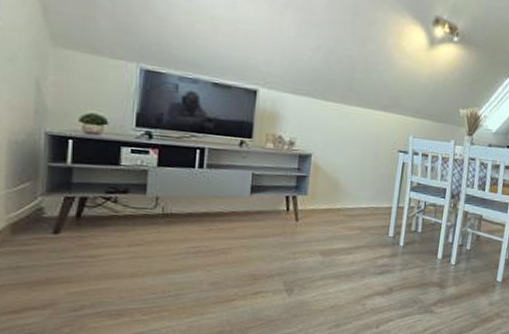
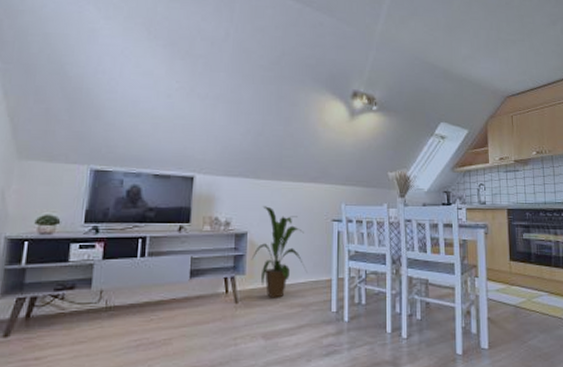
house plant: none [314,129,369,220] -> present [251,206,307,298]

